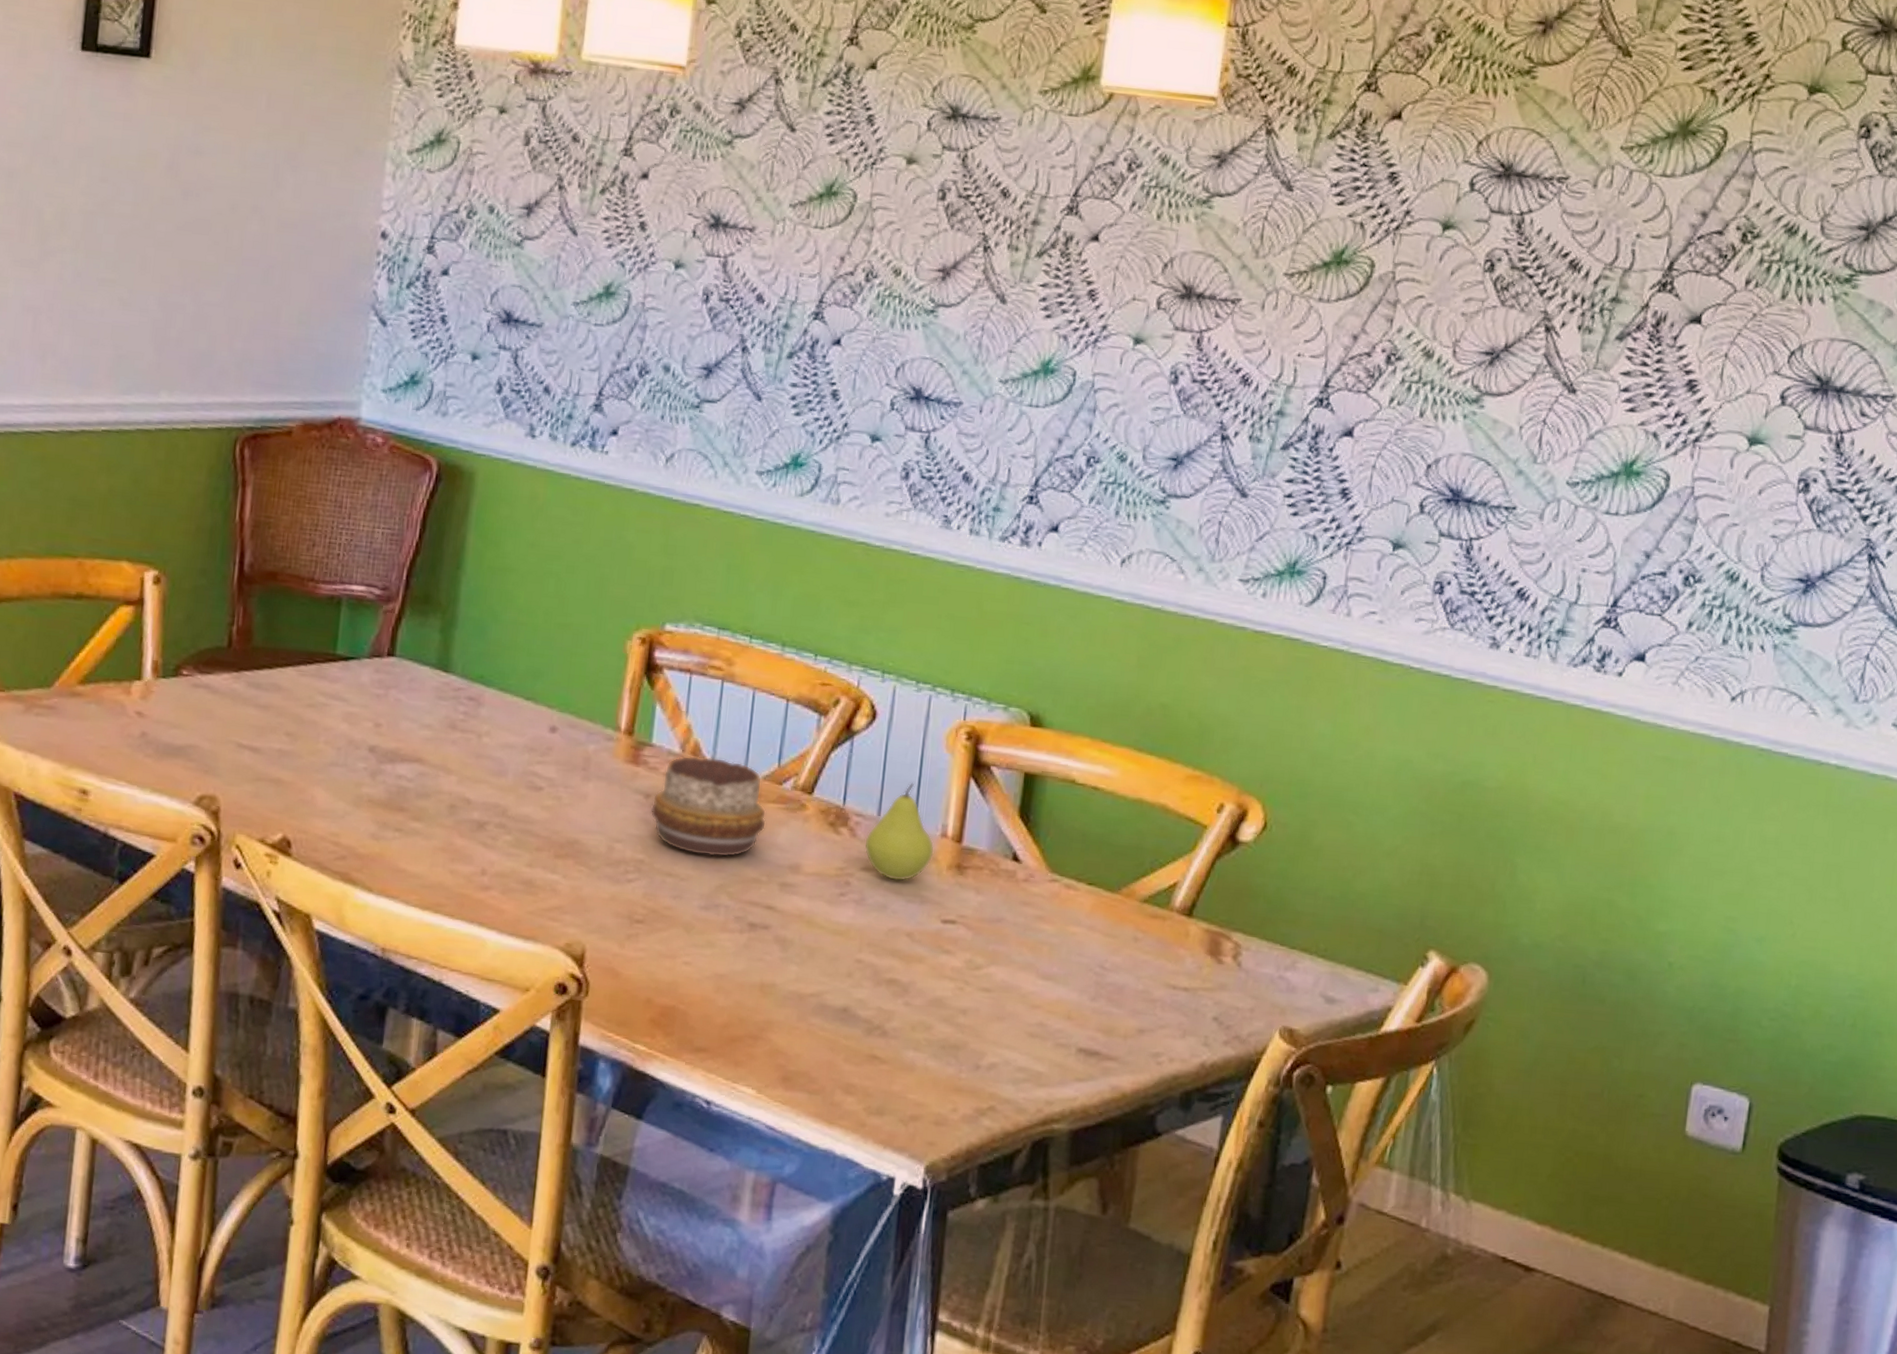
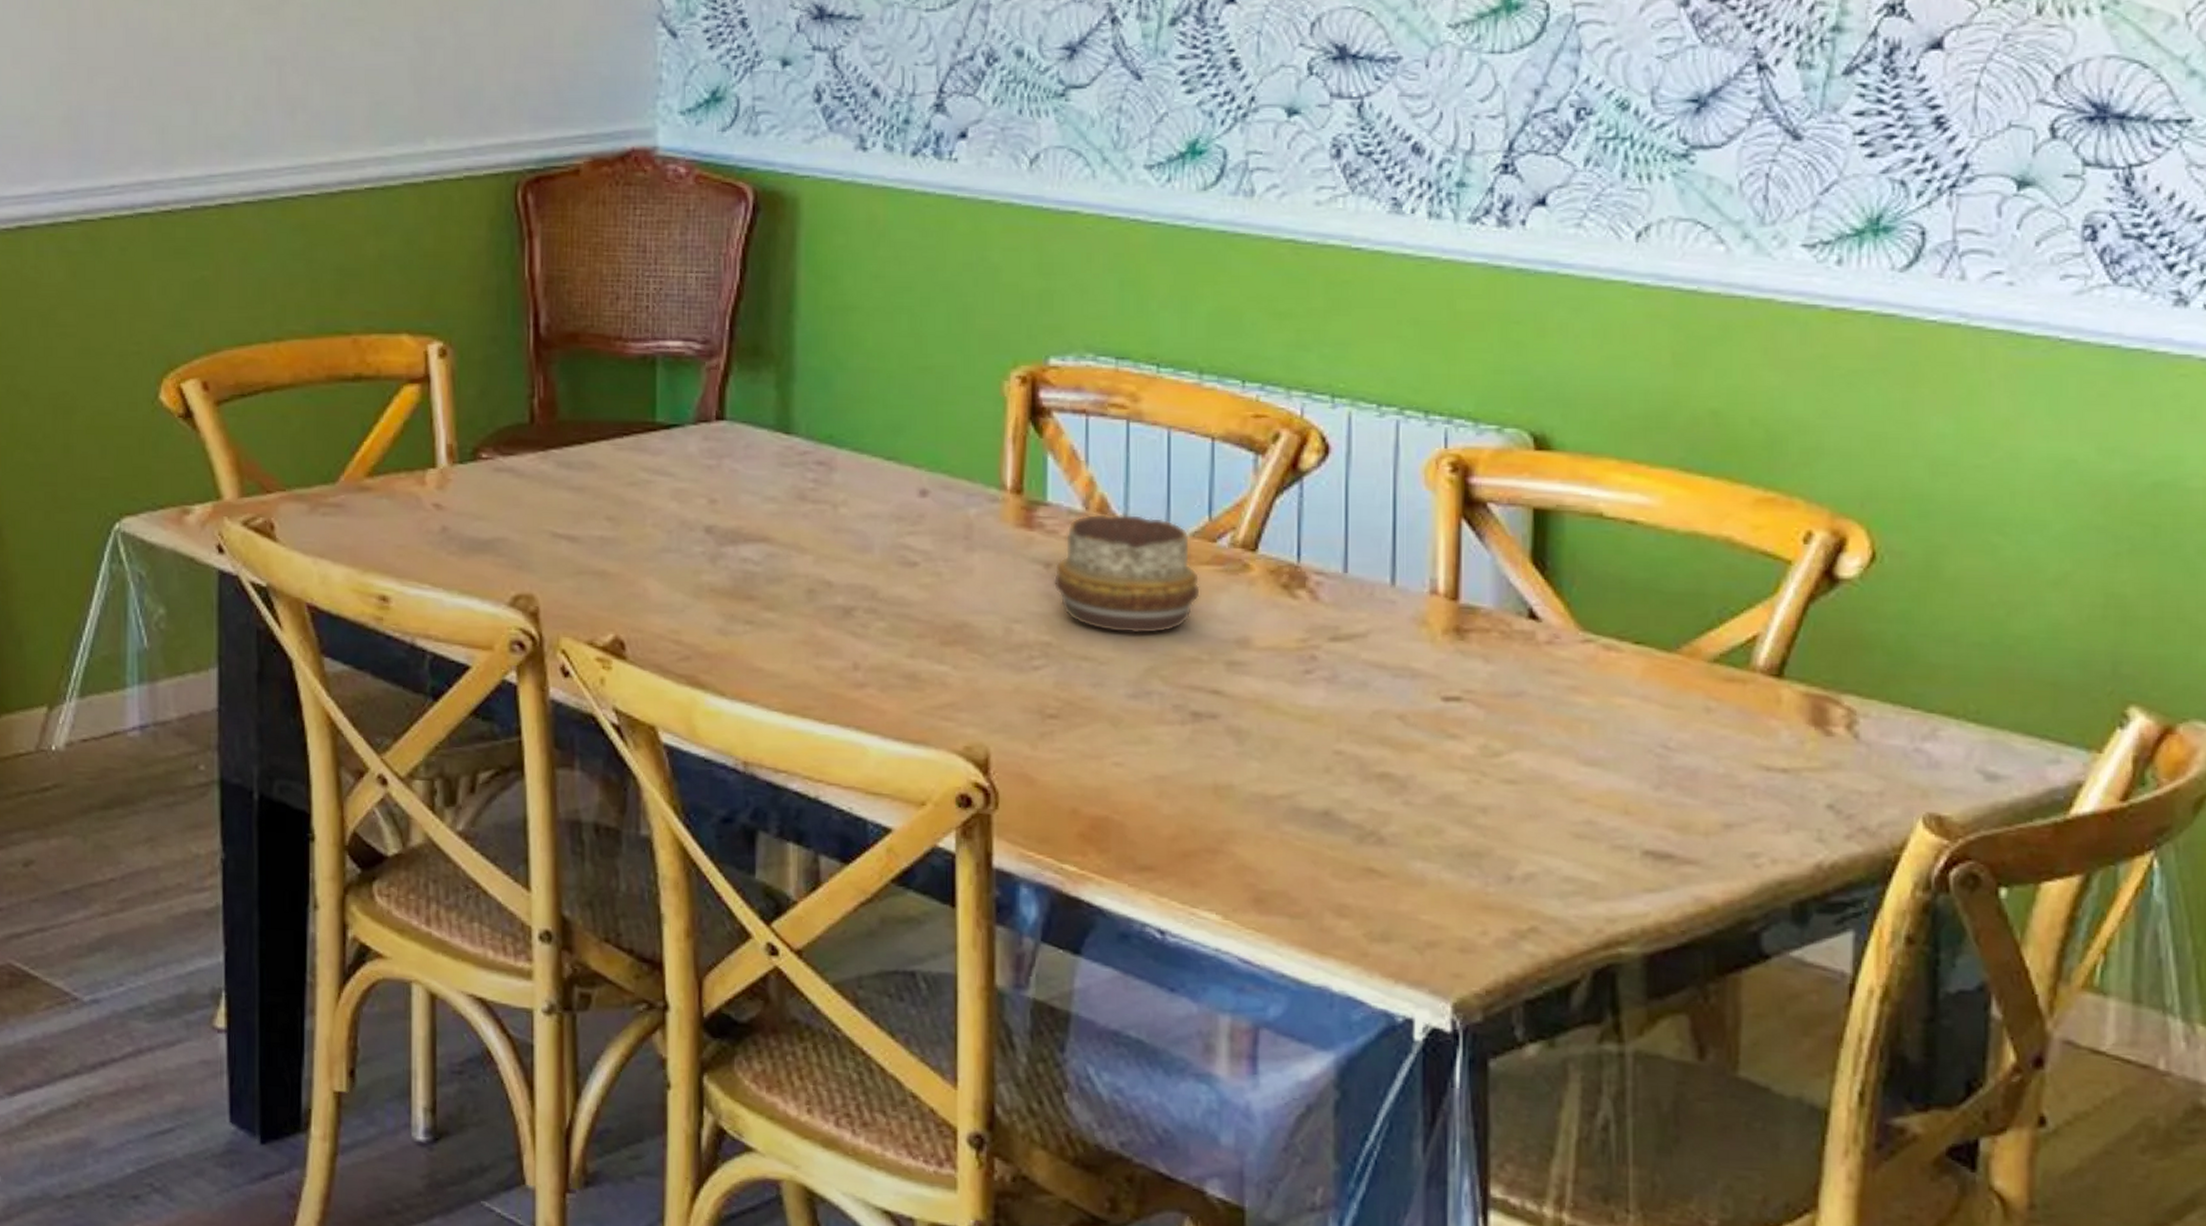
fruit: present [864,782,934,882] -> none [1329,529,1423,652]

